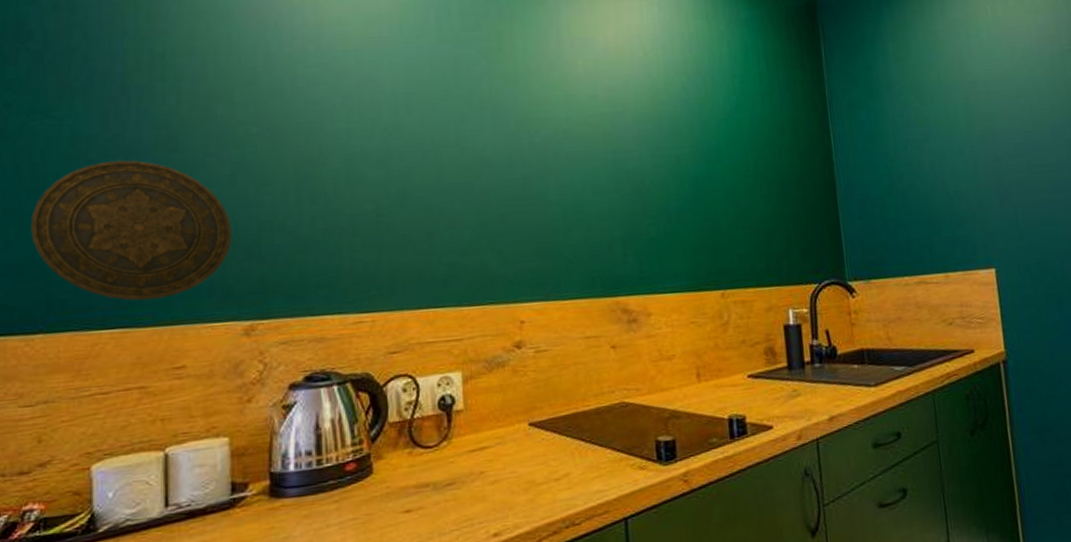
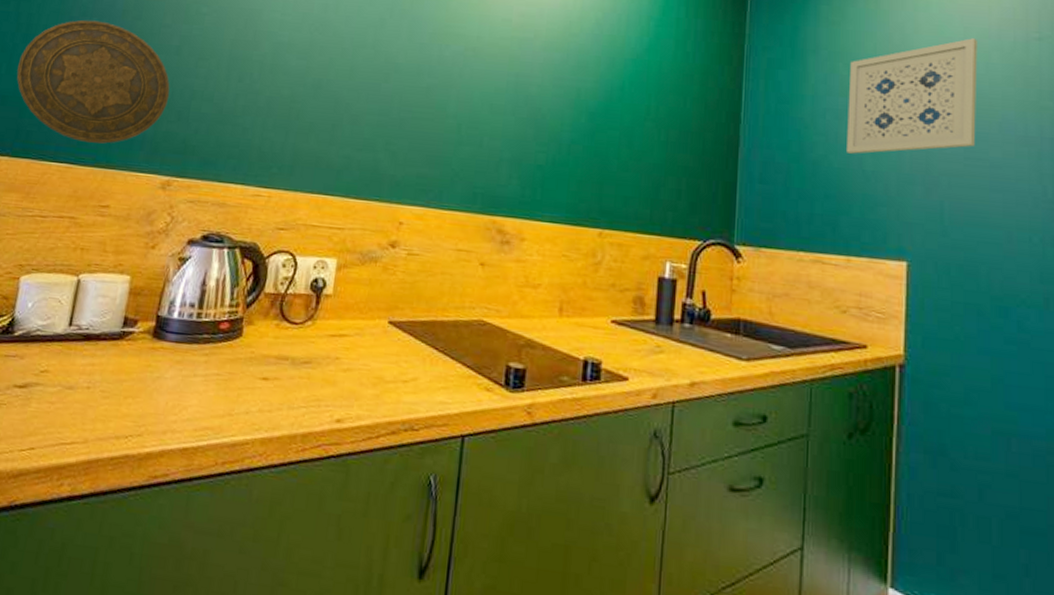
wall art: none [920,57,1034,179] -> present [847,38,978,154]

